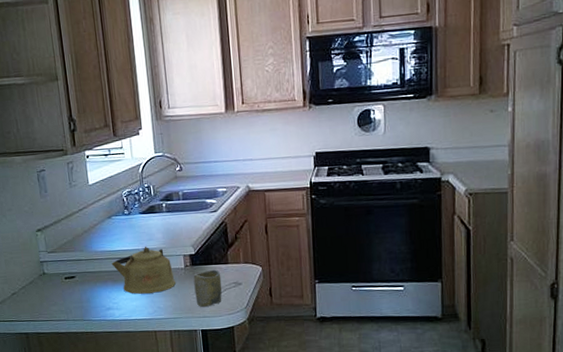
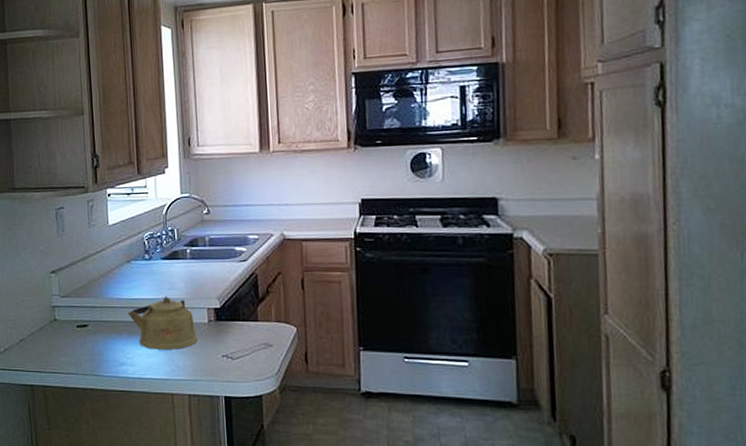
cup: present [193,269,222,307] -> none [217,327,250,369]

